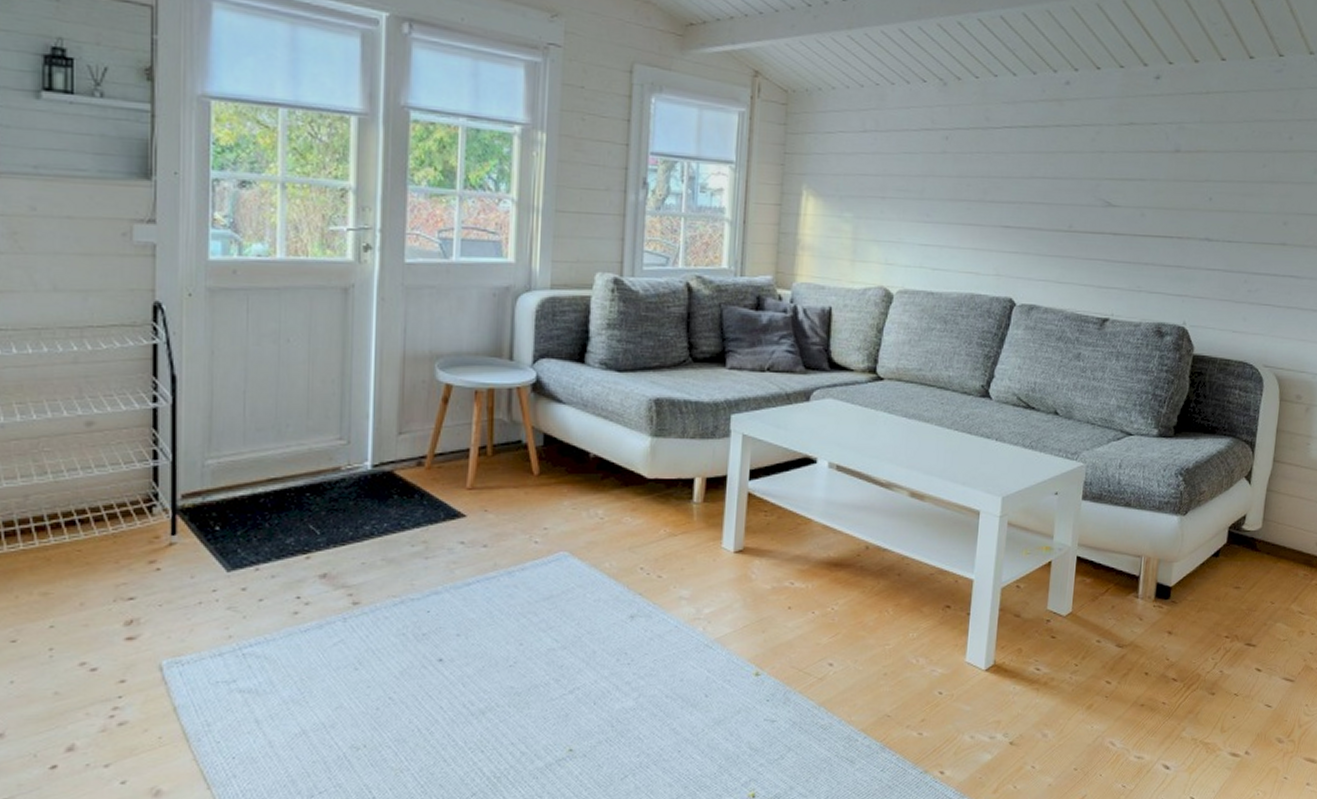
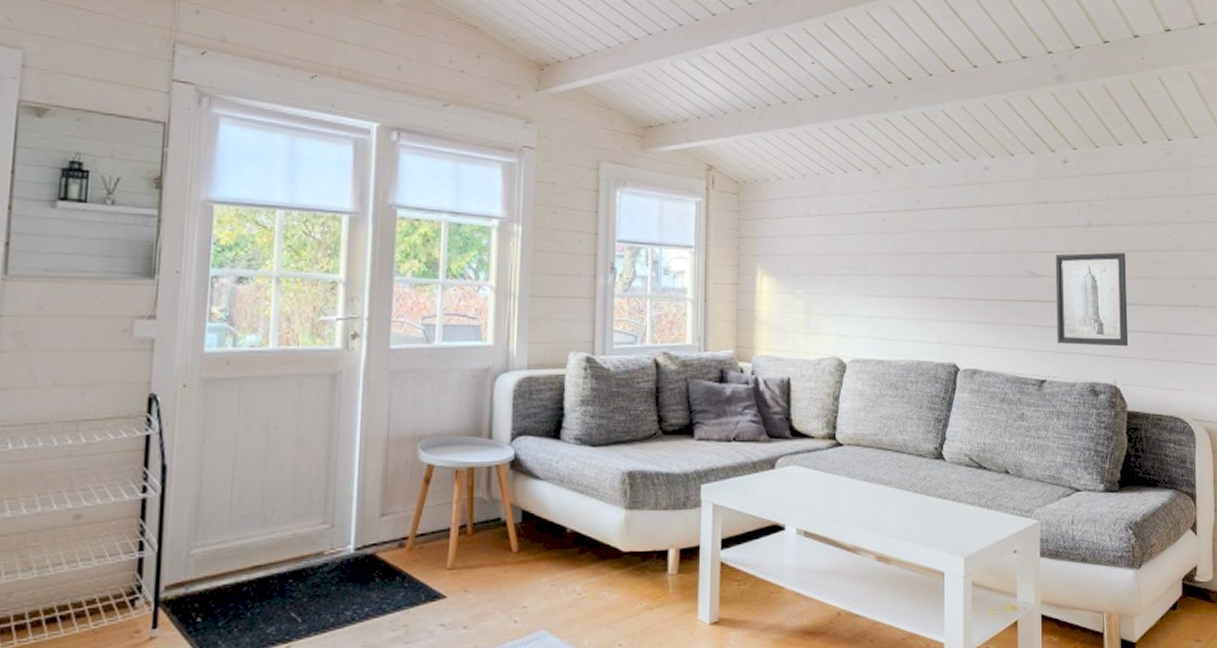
wall art: none [1125,182,1214,287] -> present [1055,252,1129,347]

